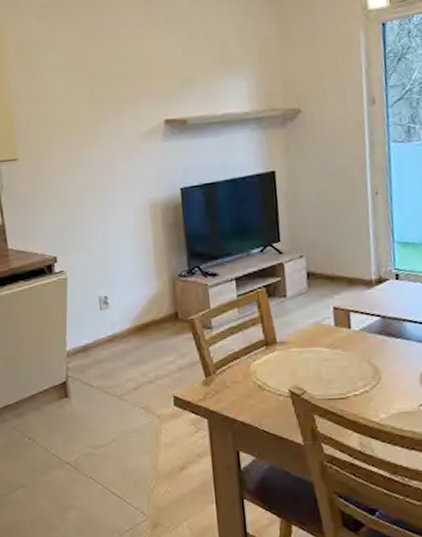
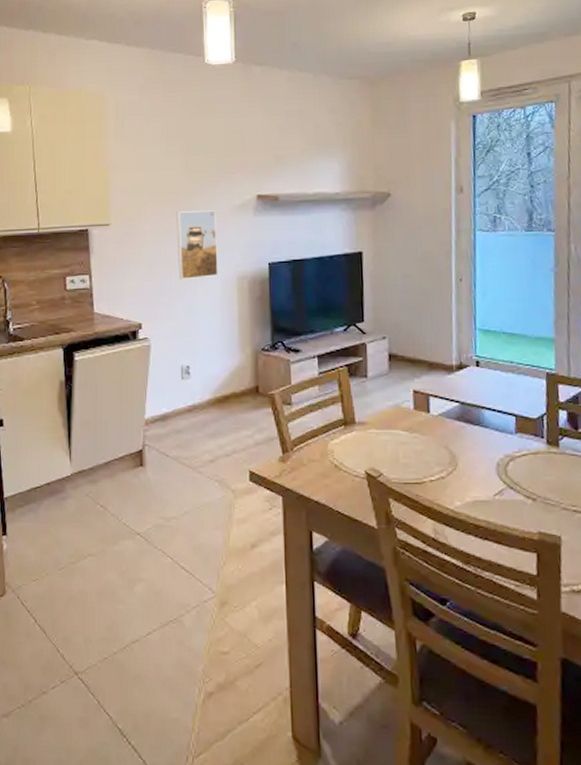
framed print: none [84,138,130,211] -> present [176,210,218,280]

